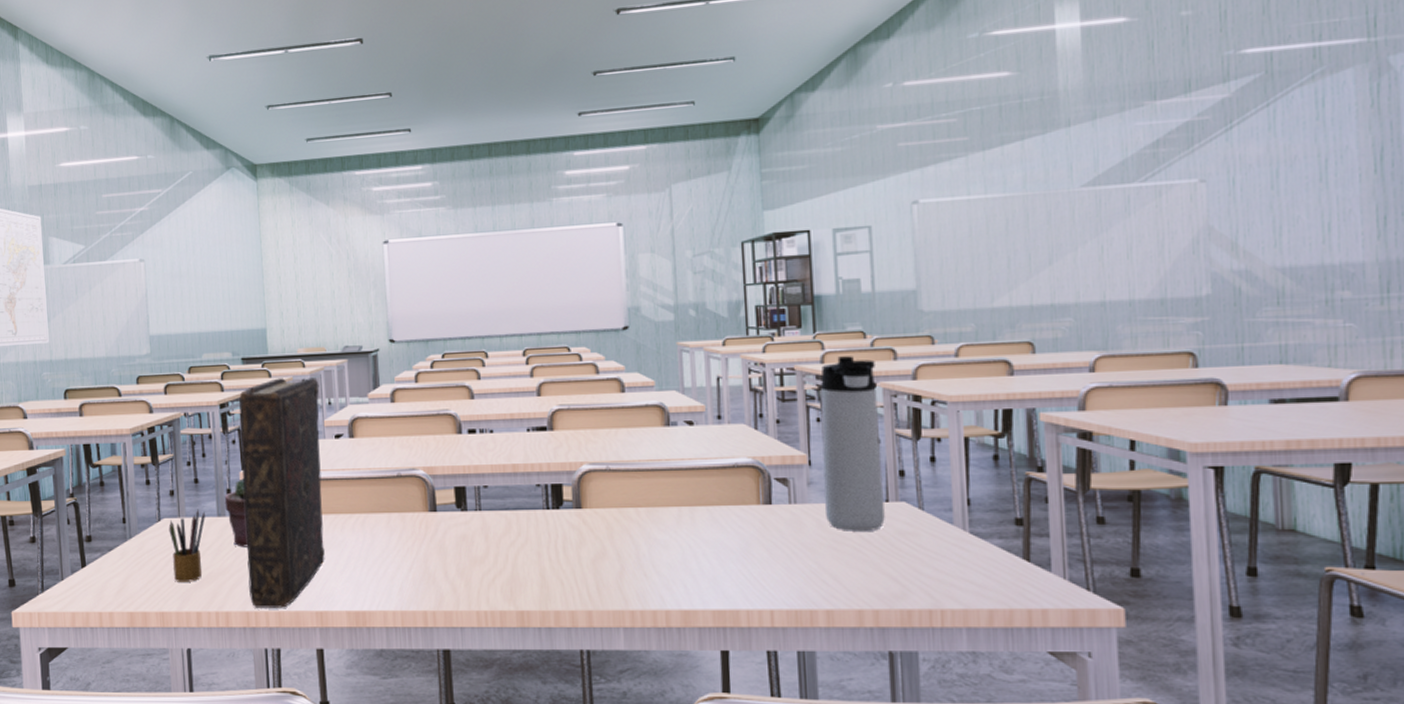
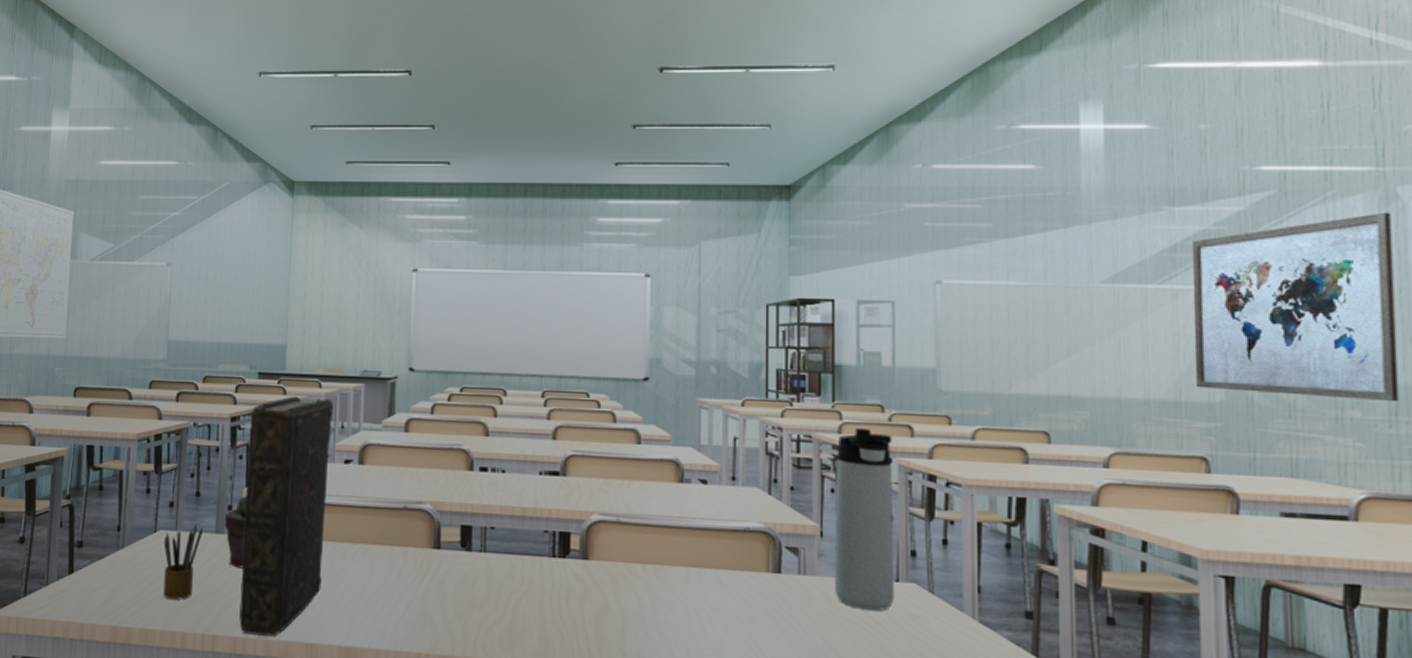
wall art: none [1174,84,1391,284] -> present [1191,212,1399,402]

